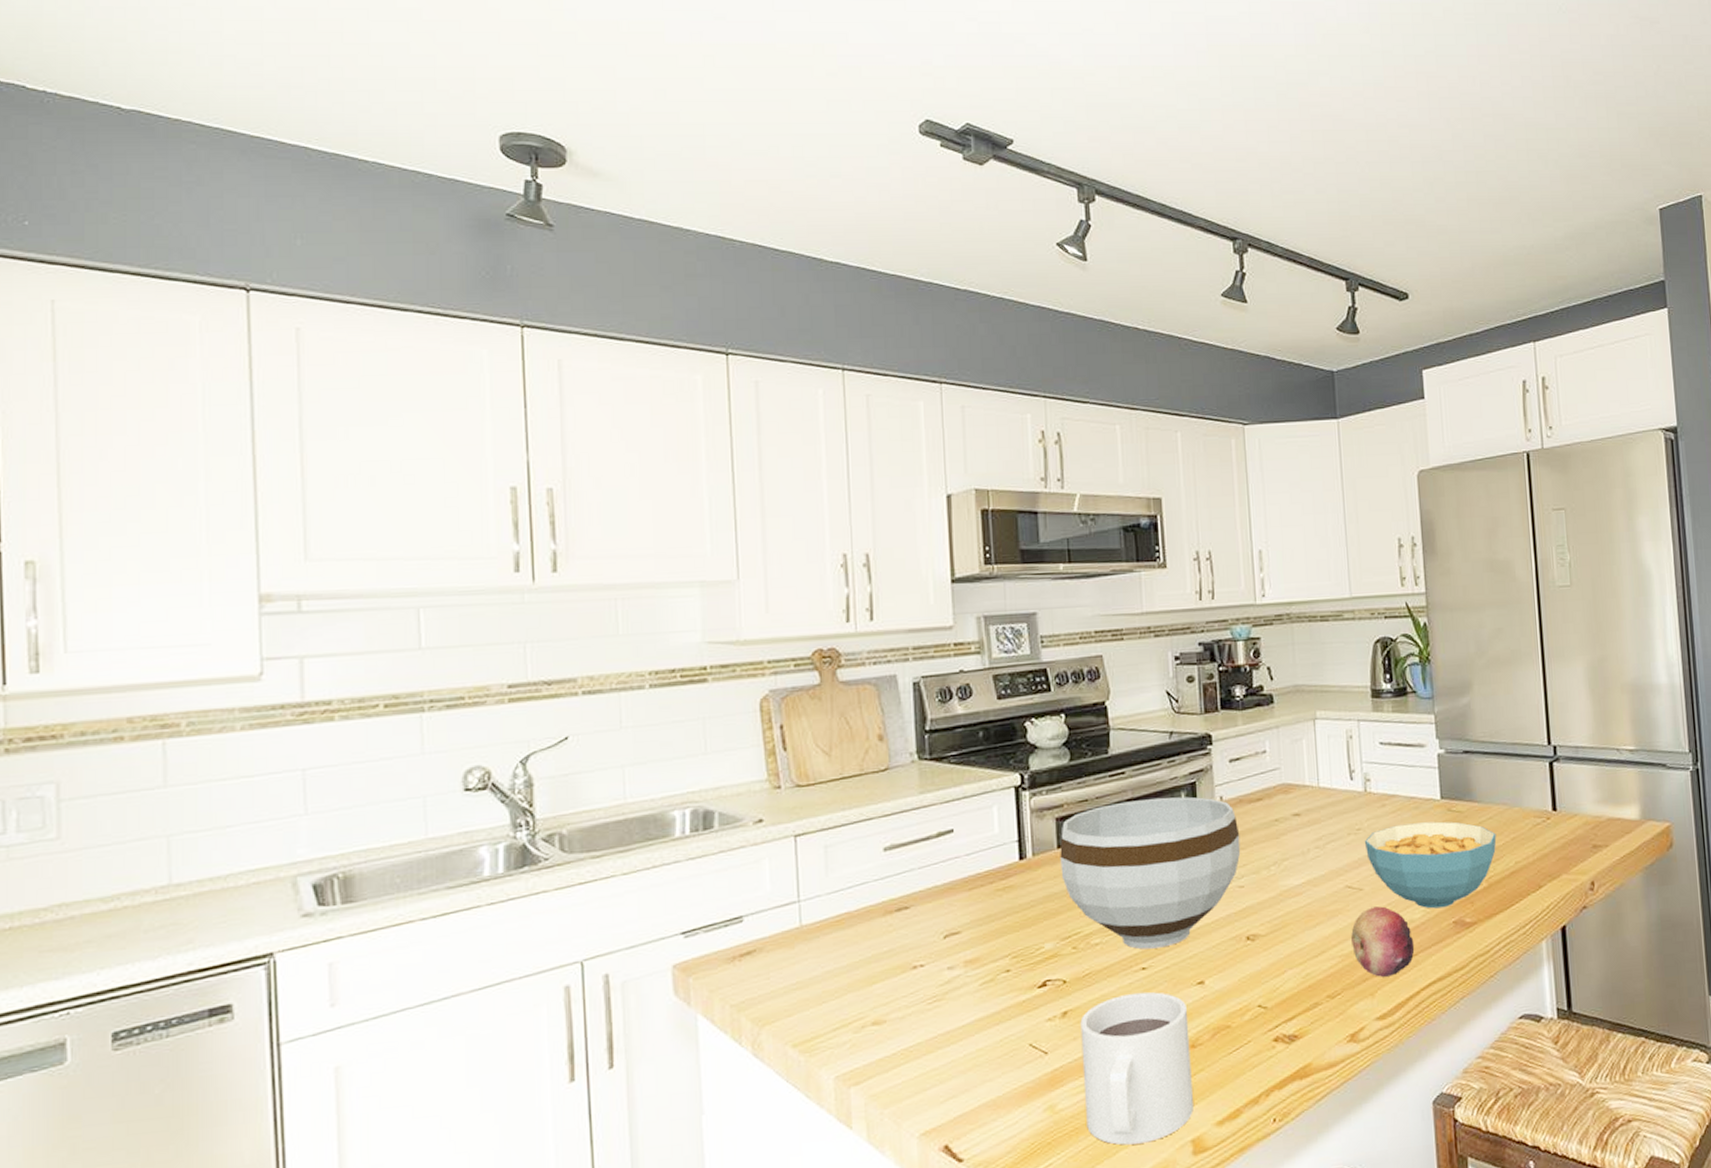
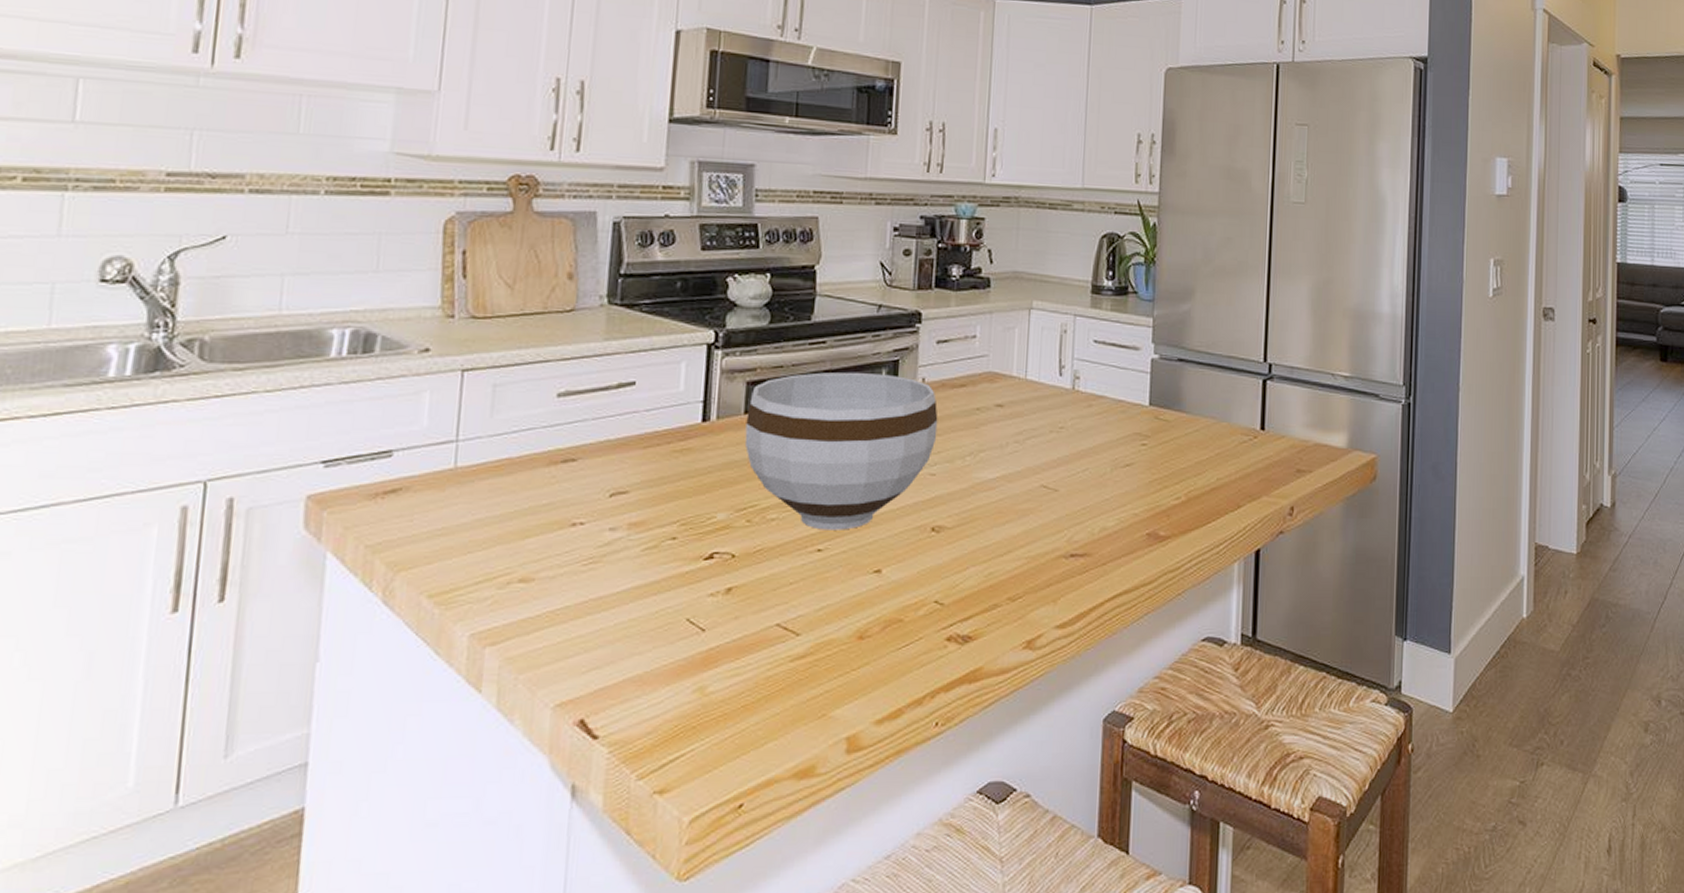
mug: present [1080,991,1194,1145] -> none [737,575,860,737]
fruit: present [1351,906,1415,977] -> none [1040,510,1105,584]
cereal bowl: present [1365,821,1497,909] -> none [1066,427,1201,518]

